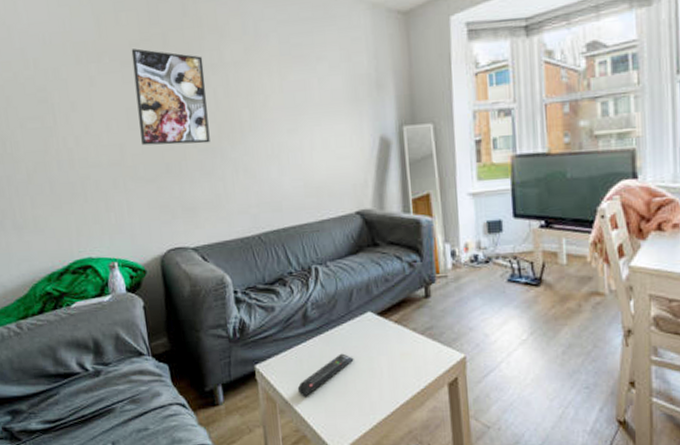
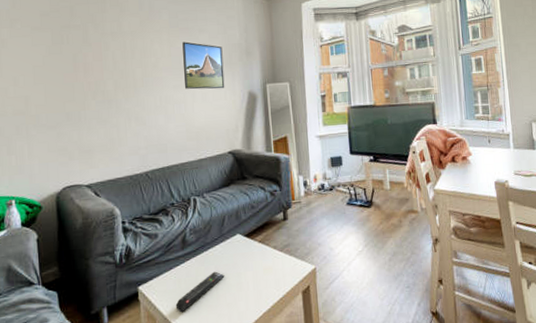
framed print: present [131,48,210,146] -> none [41,18,107,98]
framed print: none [296,73,350,134] -> present [182,41,225,90]

